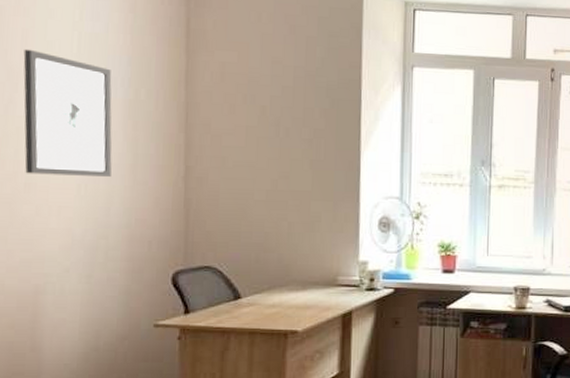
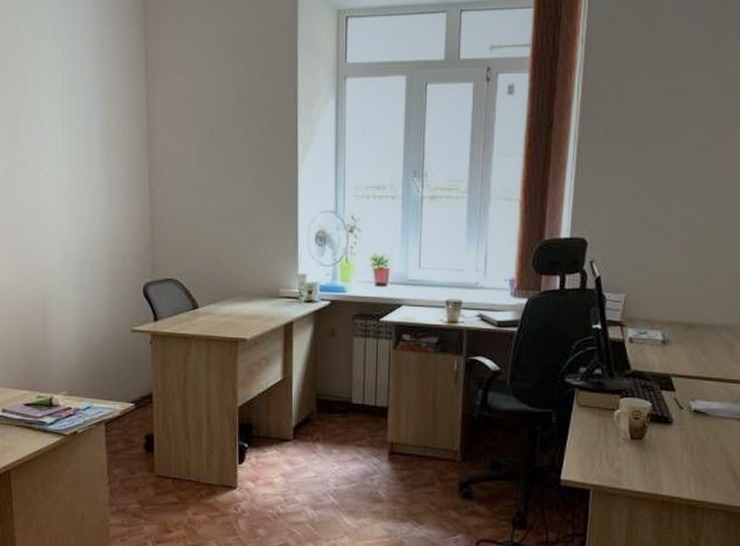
wall art: present [23,49,112,177] -> none [23,88,93,199]

